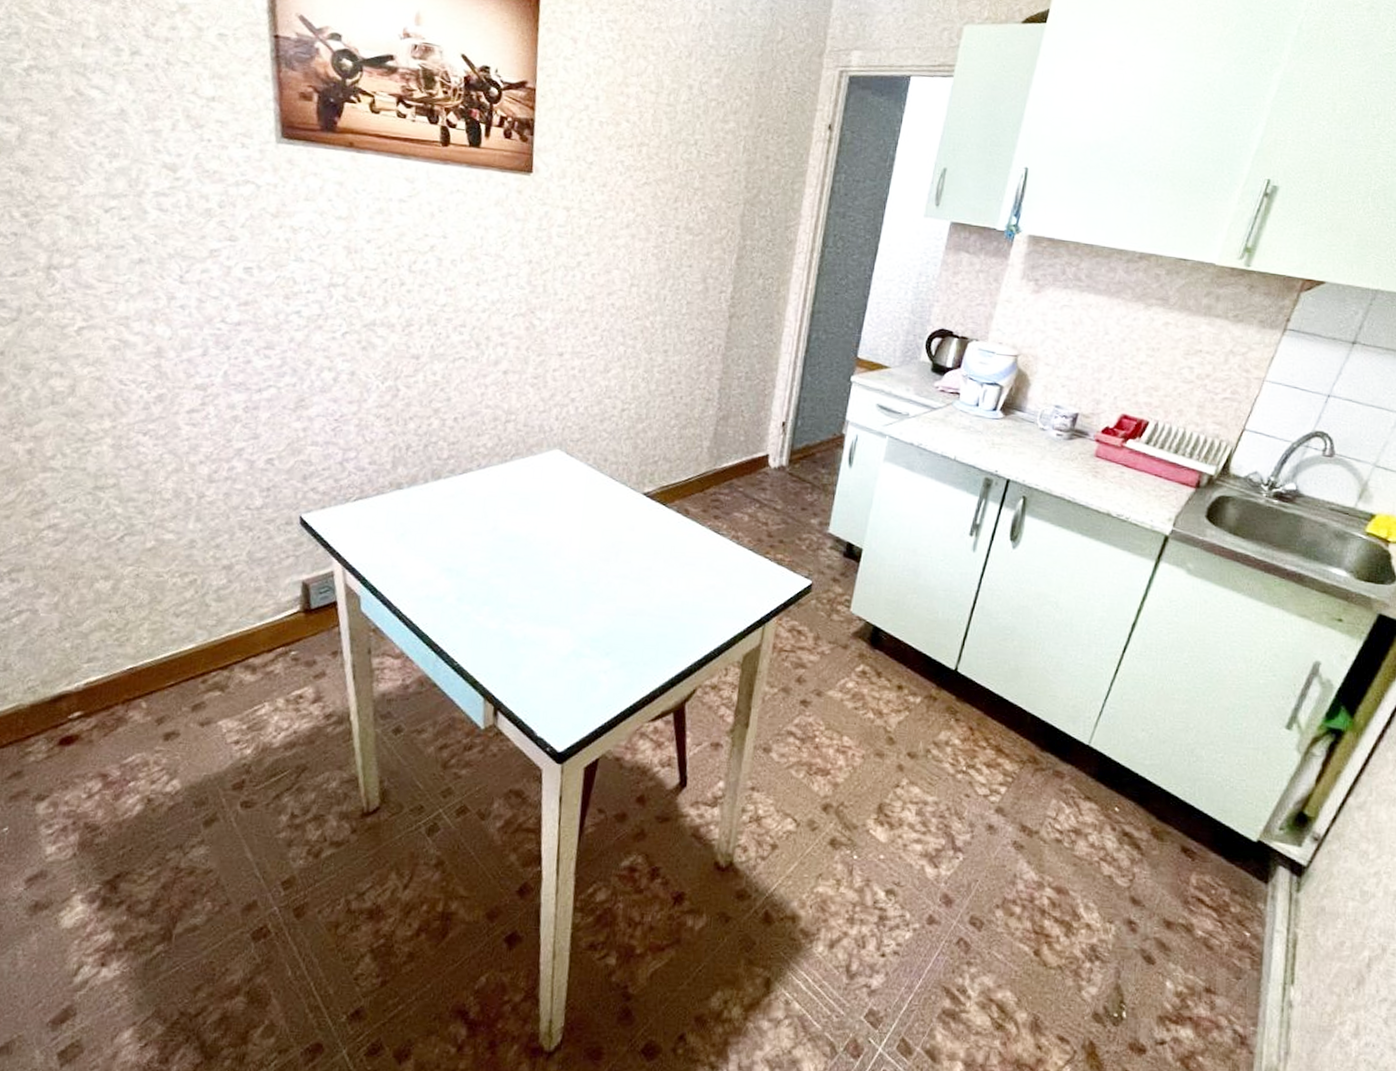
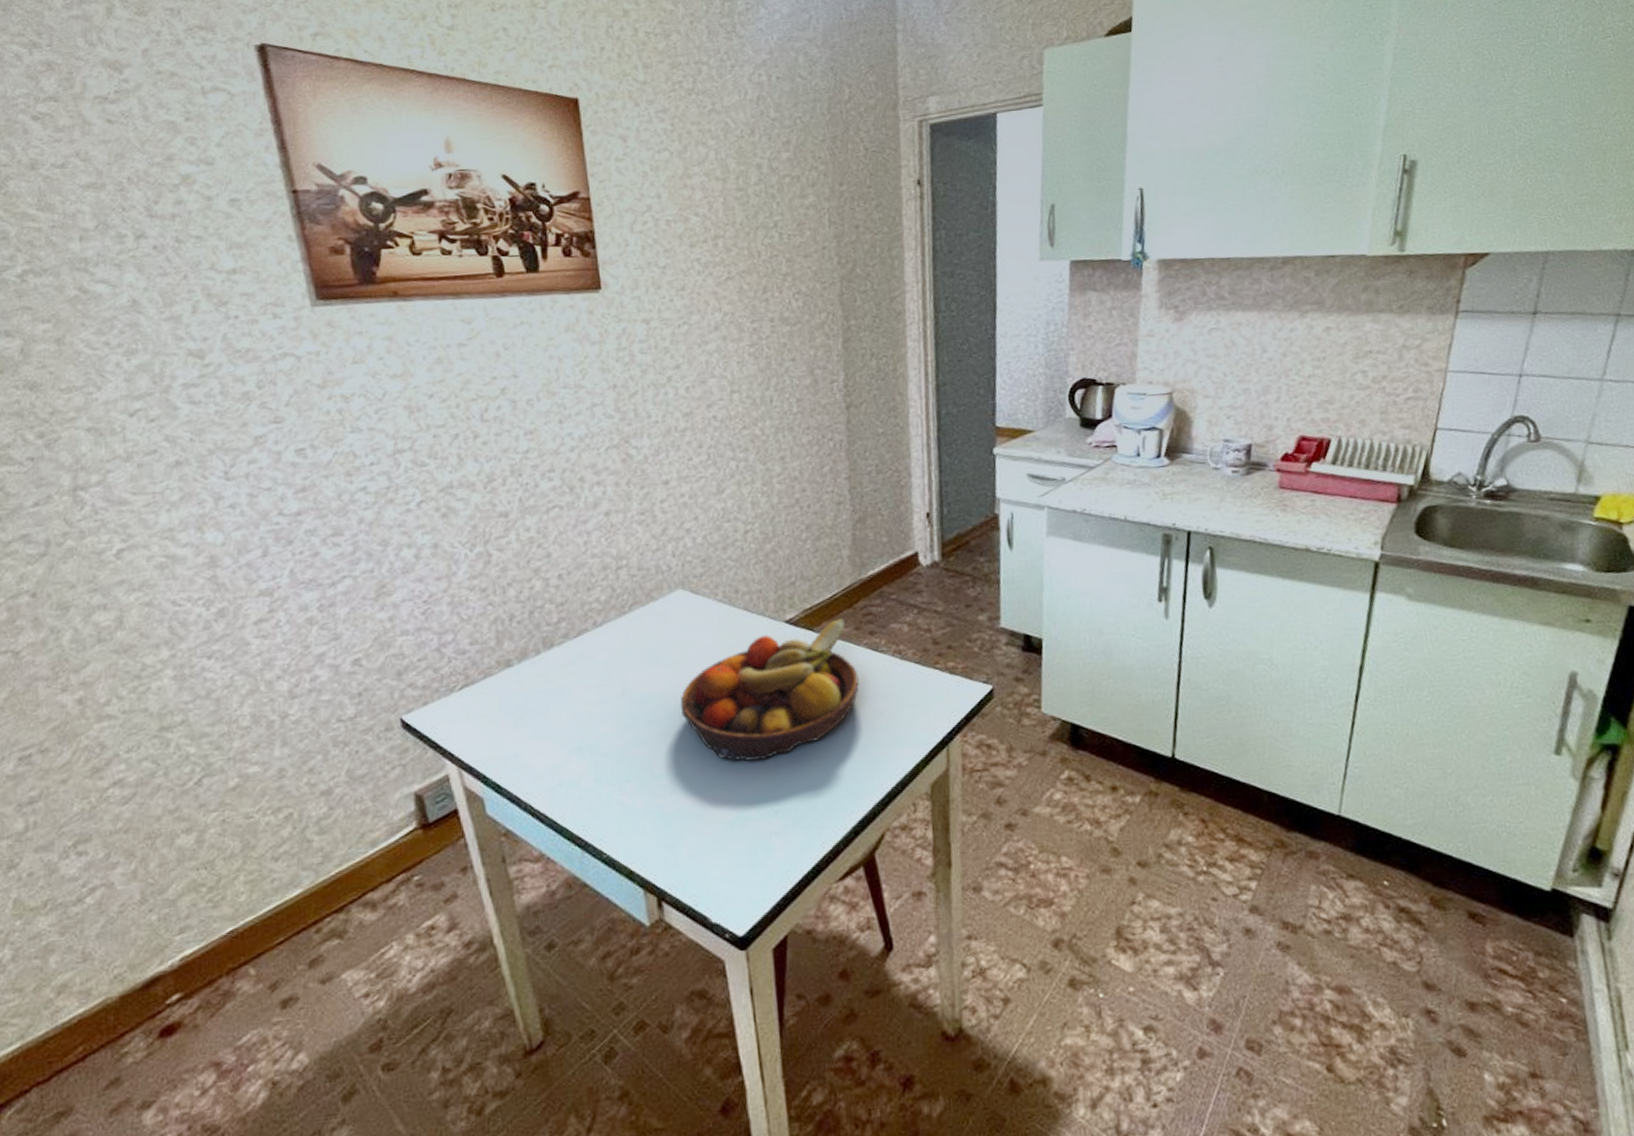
fruit bowl: none [540,499,698,608] -> present [680,618,859,762]

